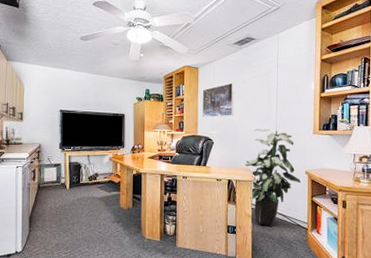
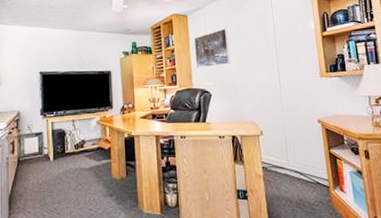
indoor plant: present [245,127,301,227] -> none [249,74,314,188]

